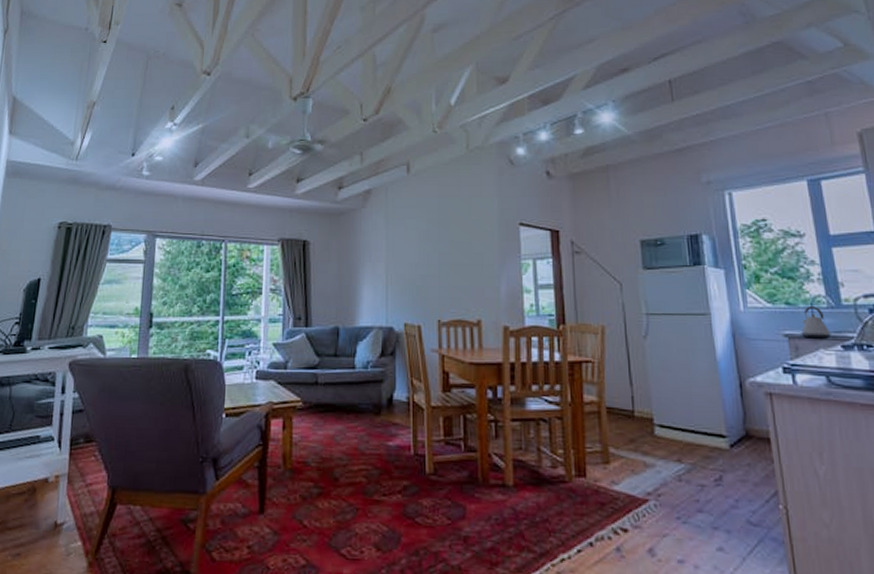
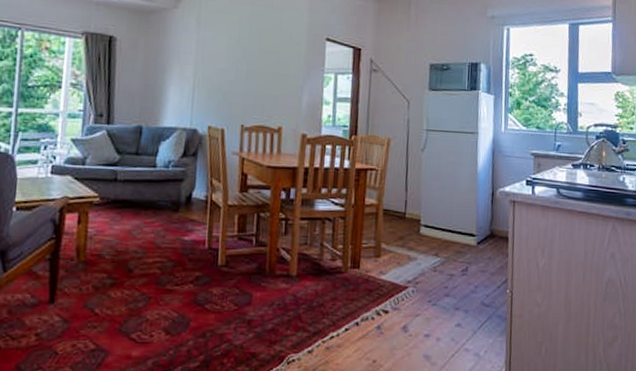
kettle: present [802,305,831,340] -> none [545,130,566,159]

